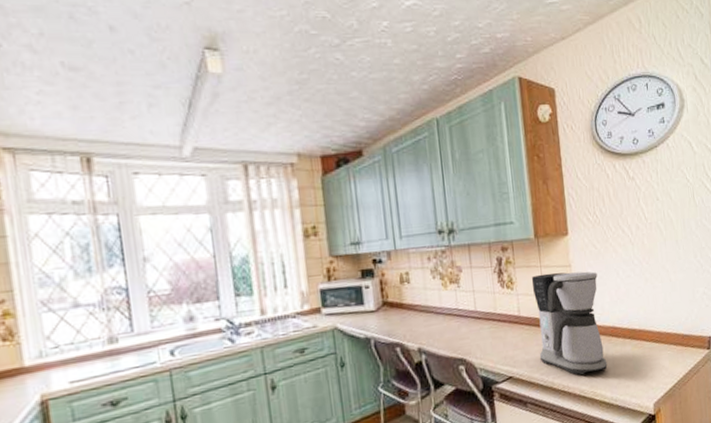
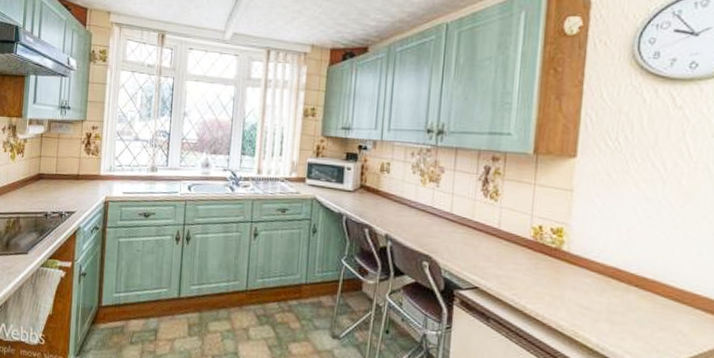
coffee maker: present [531,271,608,375] -> none [514,192,606,312]

